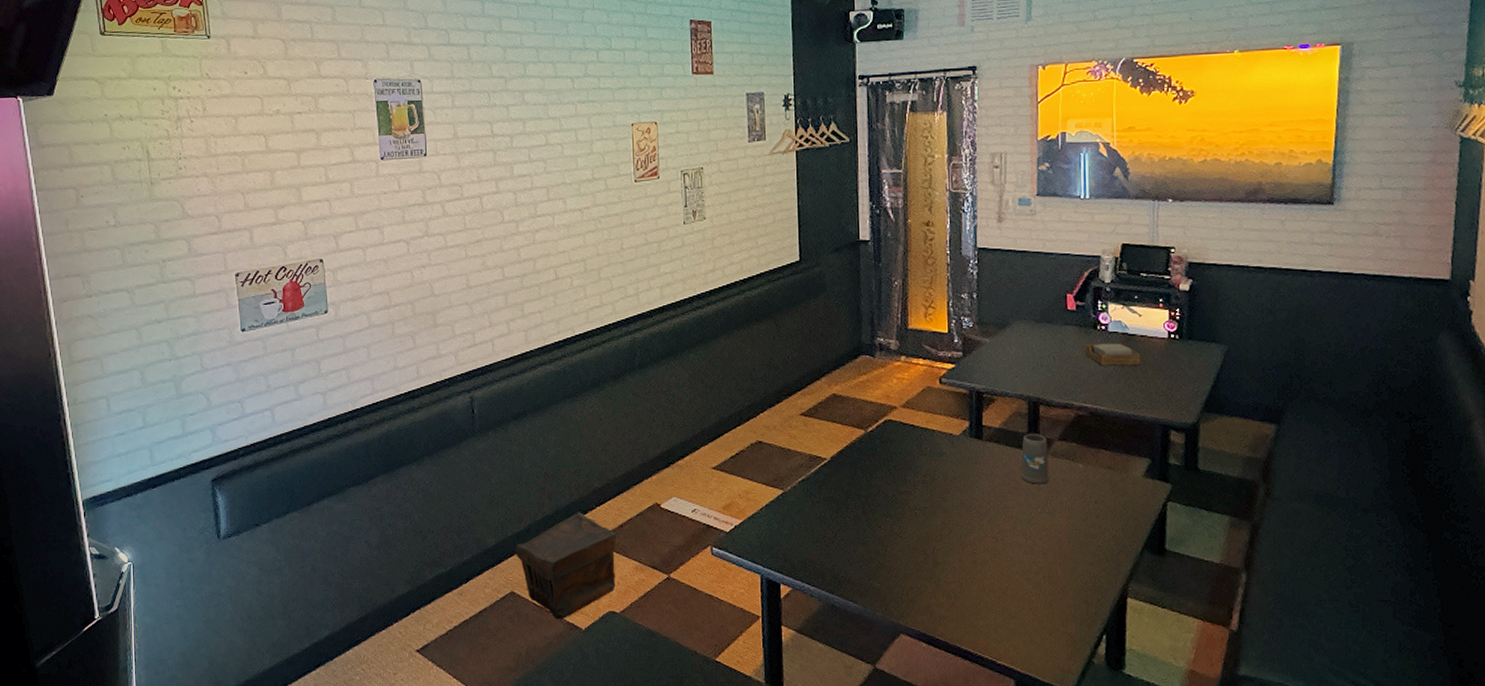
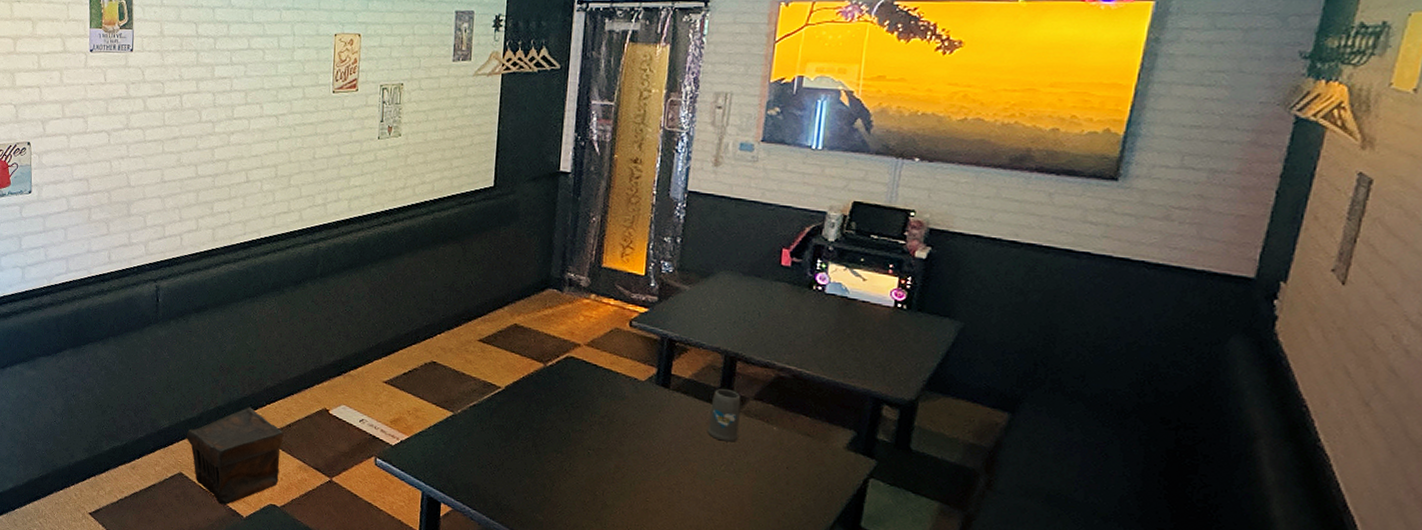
napkin holder: present [1084,343,1140,366] -> none [794,303,859,333]

